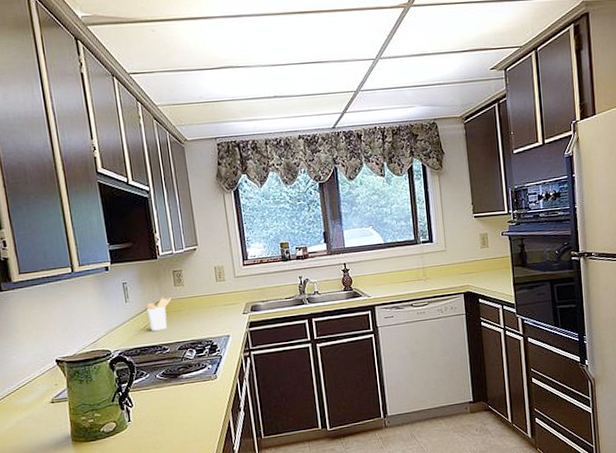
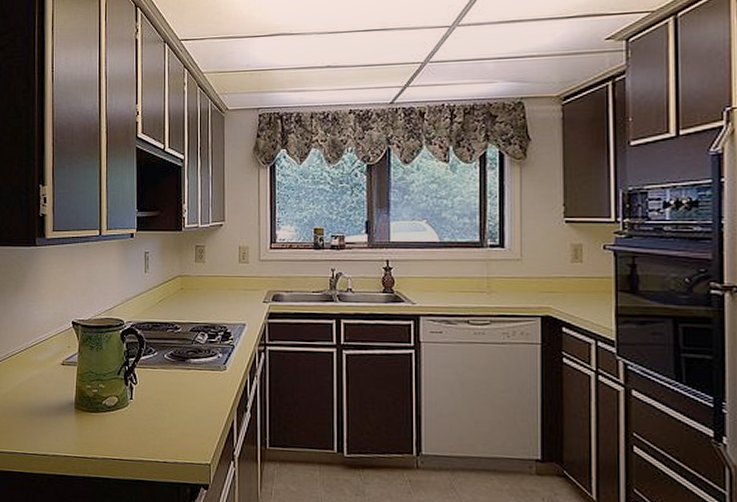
utensil holder: present [146,296,172,331] -> none [164,271,191,307]

